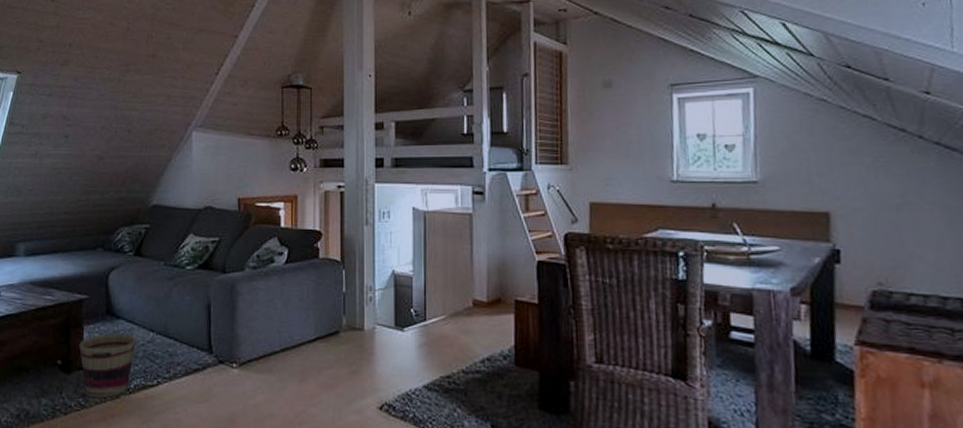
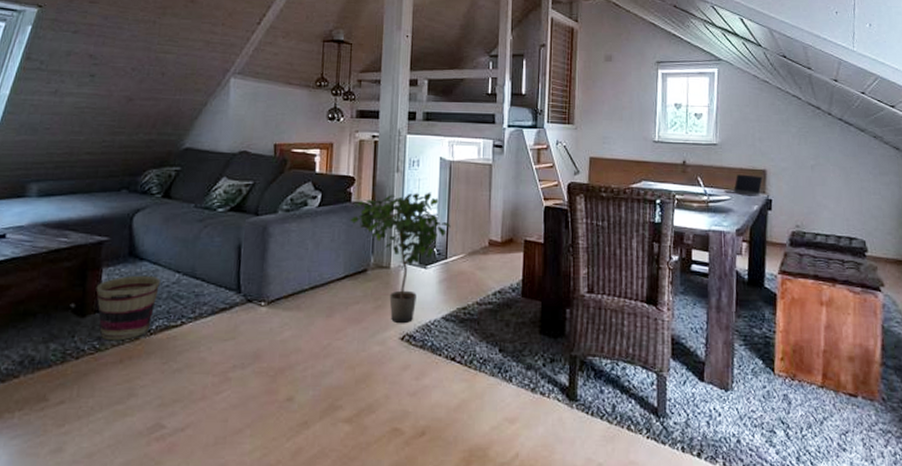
potted plant: none [318,246,429,391] -> present [349,192,451,323]
laptop computer: none [770,218,826,246] -> present [724,174,763,196]

